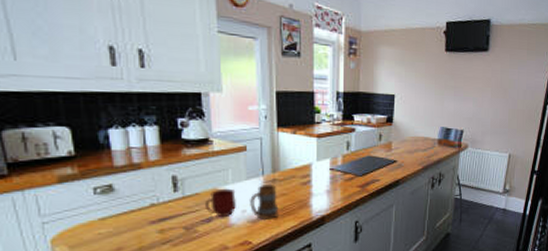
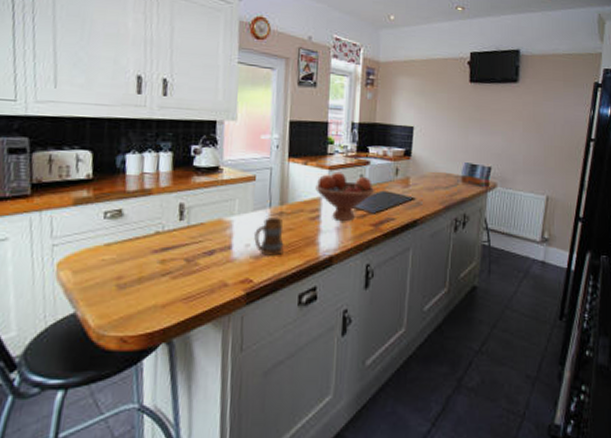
mug: present [204,188,236,217] -> none [207,219,241,250]
fruit bowl: none [305,139,361,184] -> present [315,171,375,221]

